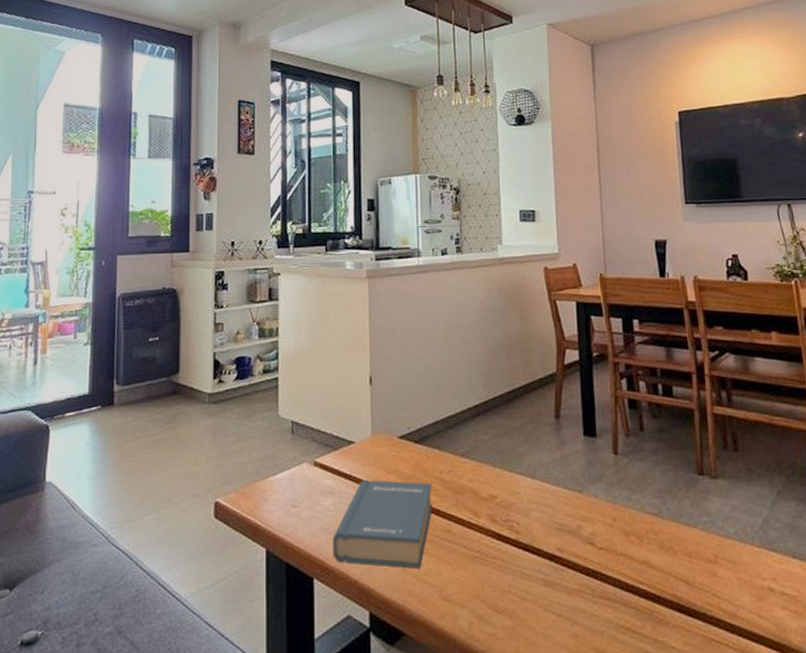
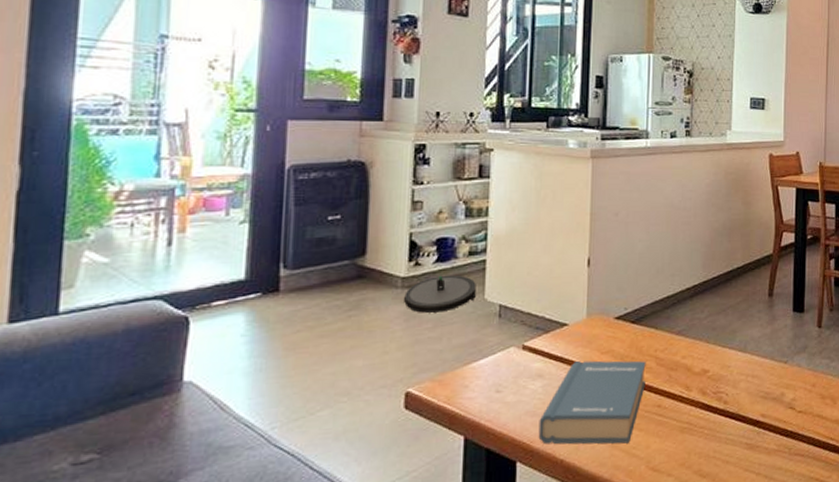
robot vacuum: none [211,391,271,427] -> present [404,274,476,313]

